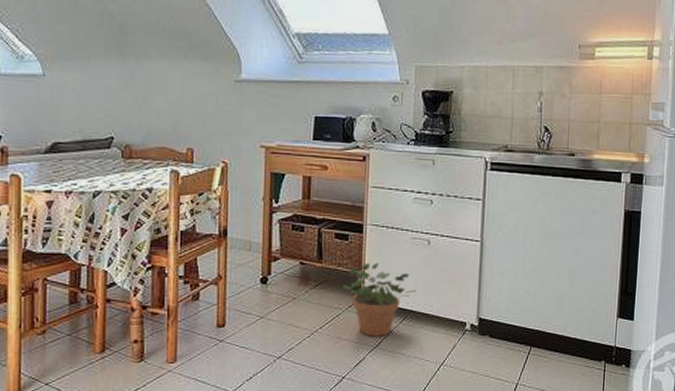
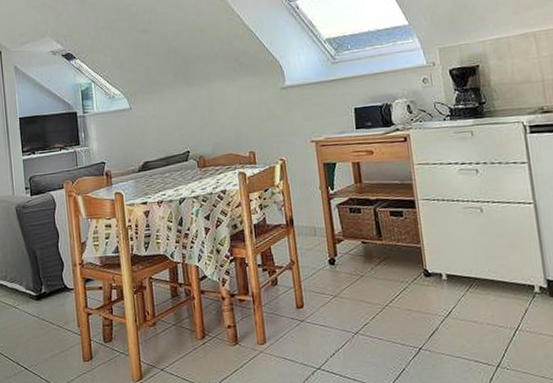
potted plant: present [342,262,417,337] -> none [405,234,478,307]

